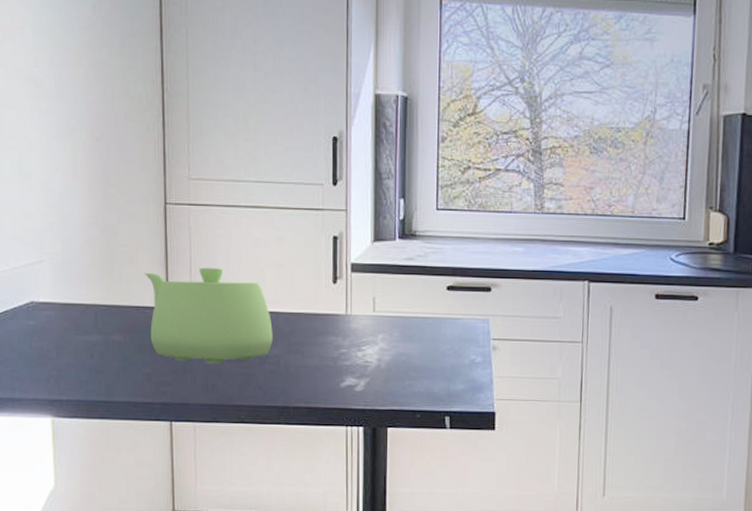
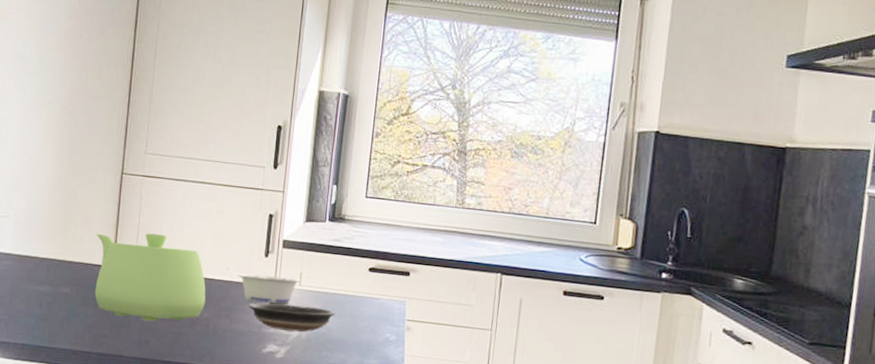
legume: none [293,299,375,334] -> present [227,268,301,304]
saucer: none [321,333,415,362] -> present [249,303,336,332]

